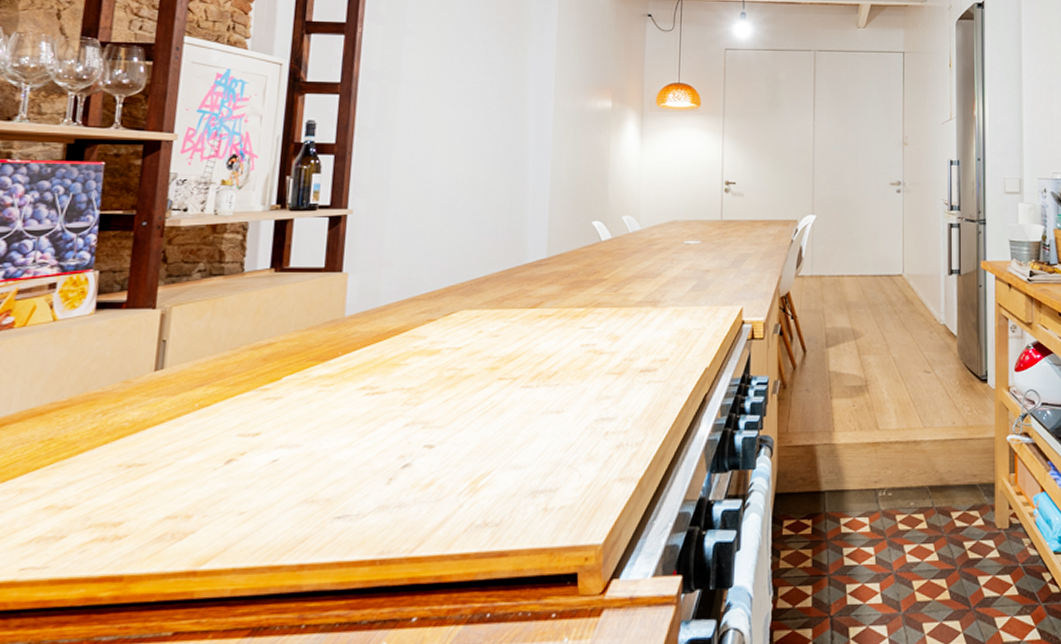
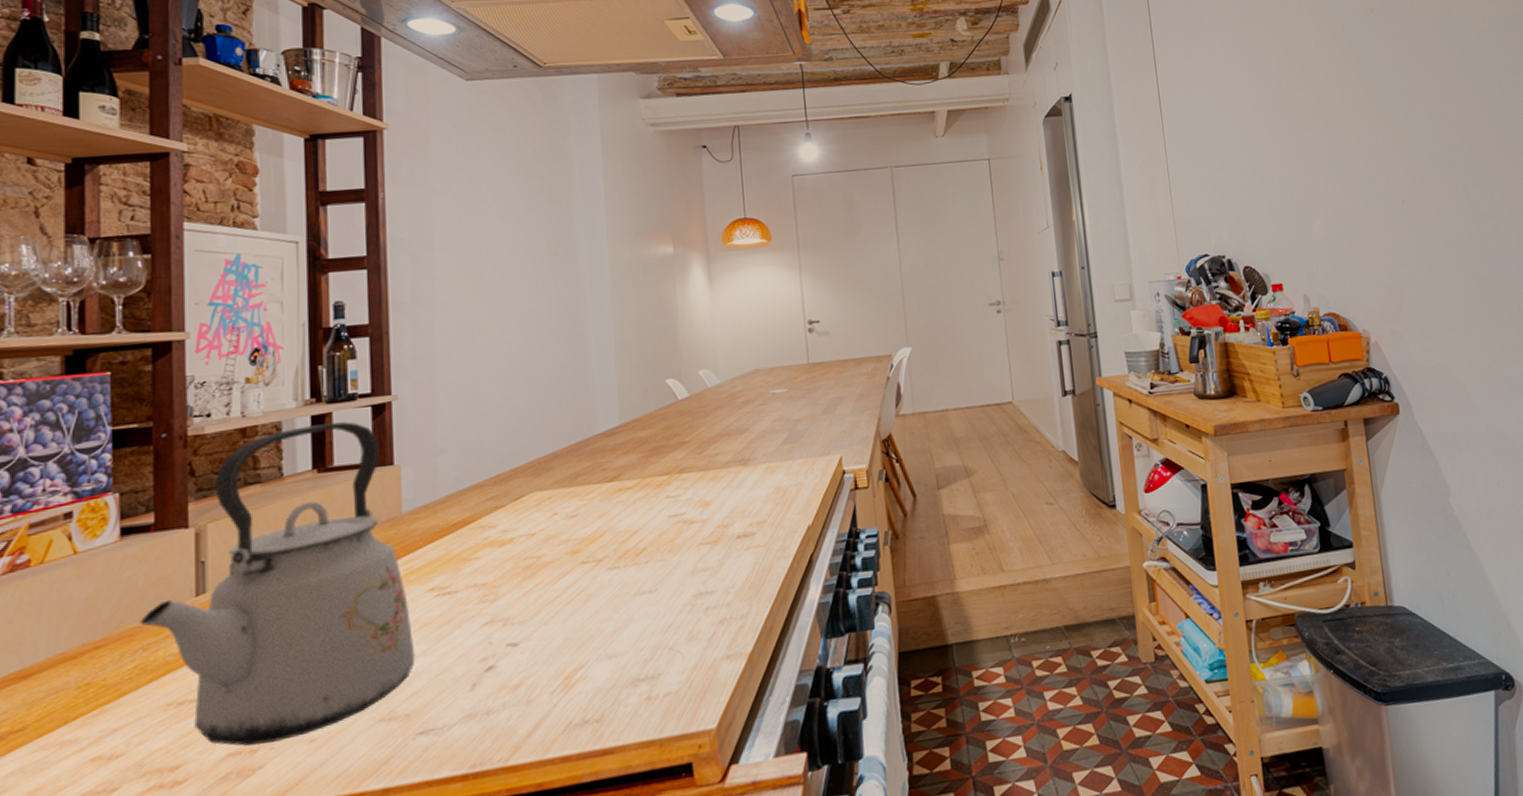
kettle: none [103,229,342,512] -> present [140,421,416,746]

